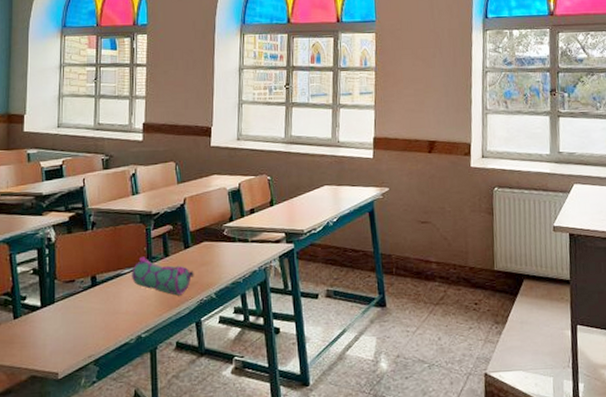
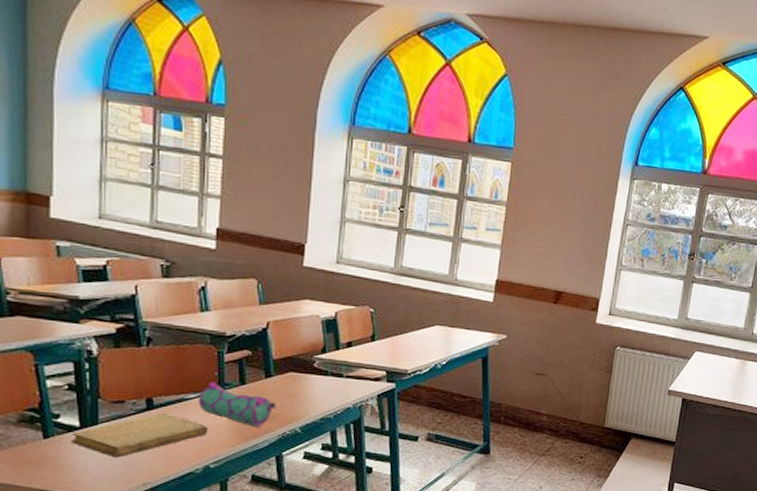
notebook: none [34,289,140,333] -> present [70,413,209,458]

